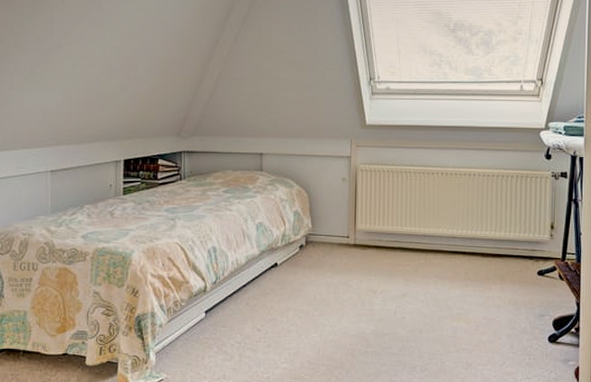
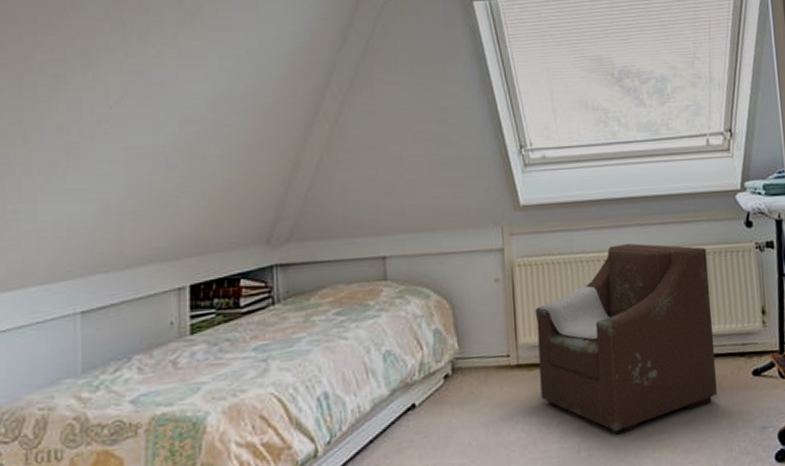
armchair: none [370,162,511,305] -> present [534,243,717,435]

